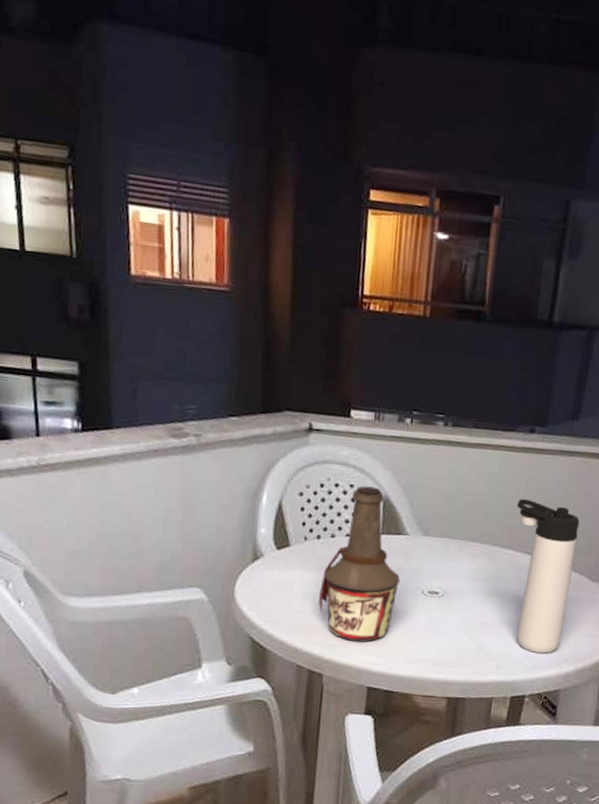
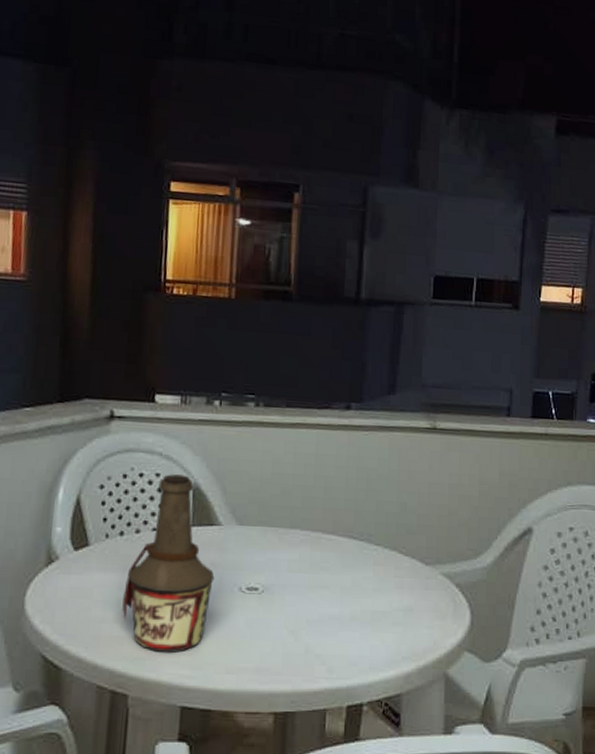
thermos bottle: present [516,499,580,654] -> none [337,479,406,652]

